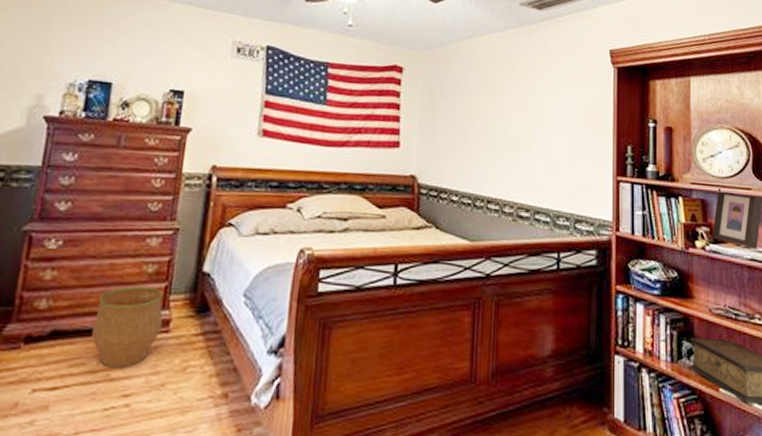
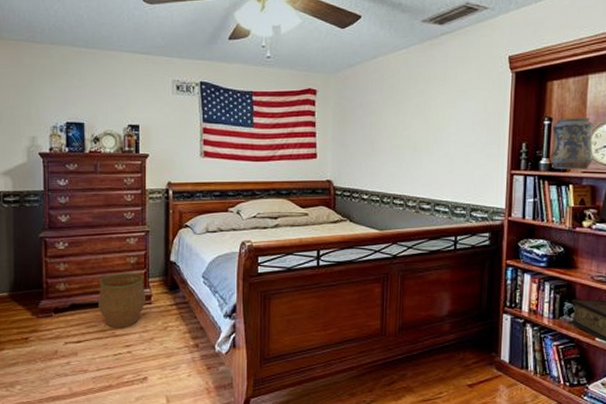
decorative vase: none [658,121,701,181] -> present [551,118,594,170]

